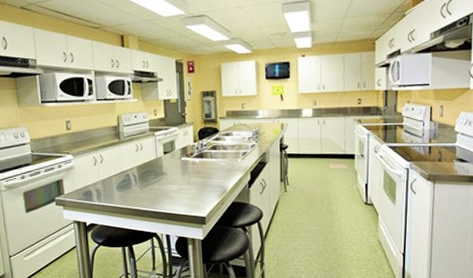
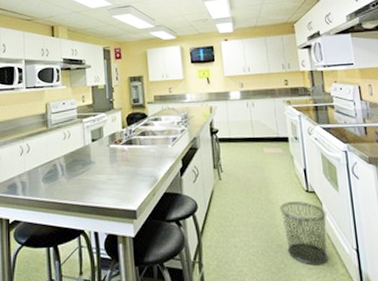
waste bin: none [339,212,381,266] -> present [279,201,328,266]

